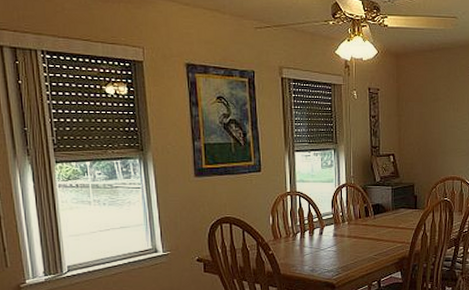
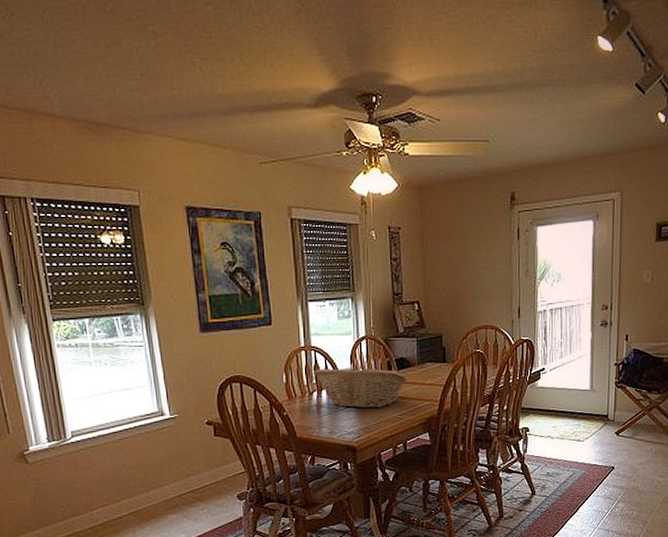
fruit basket: none [297,210,384,249] -> present [313,365,408,409]

